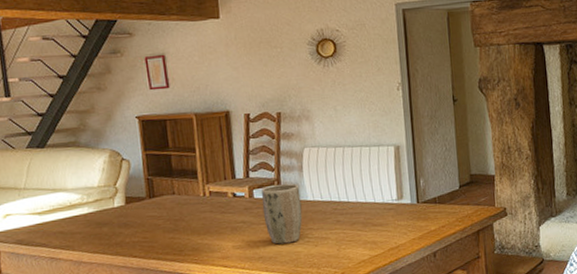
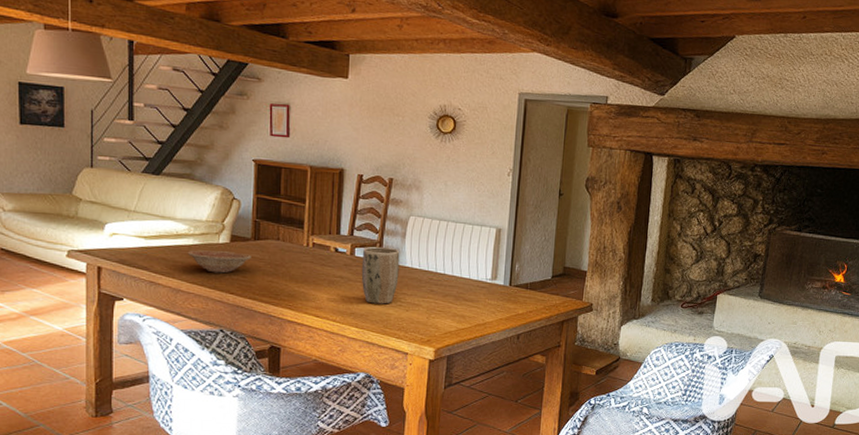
bowl: none [83,213,150,239] -> present [187,250,253,274]

